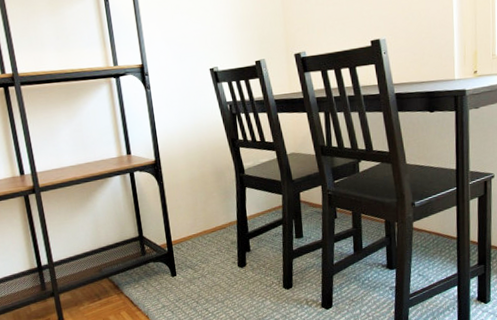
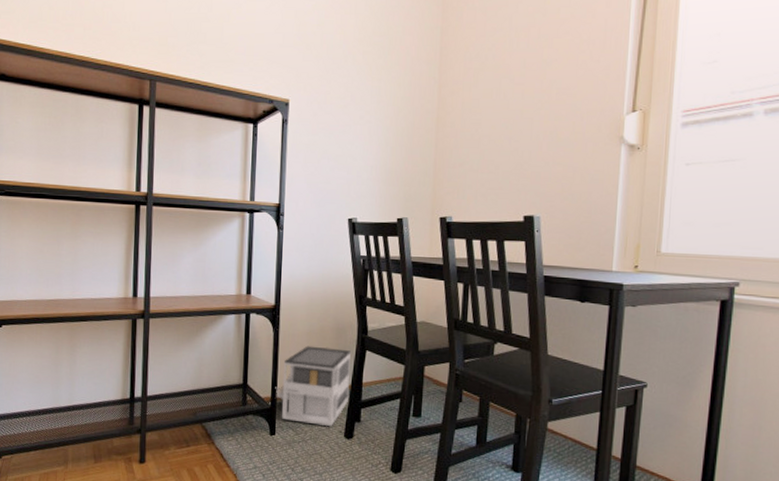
architectural model: none [169,190,237,261] -> present [274,345,351,427]

